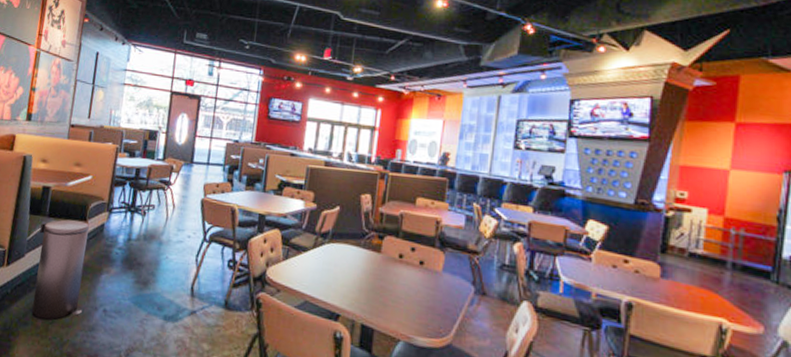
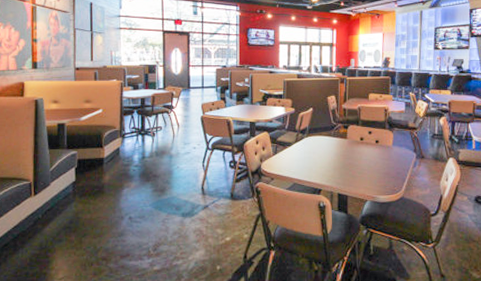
pedal bin: present [32,219,89,321] -> none [61,149,111,235]

